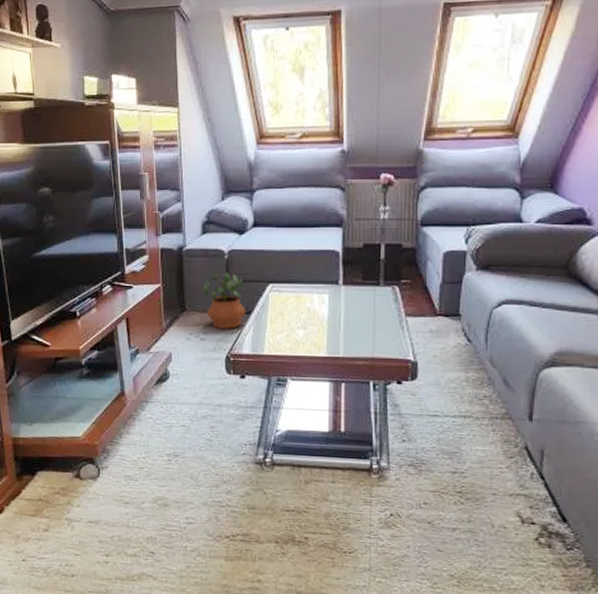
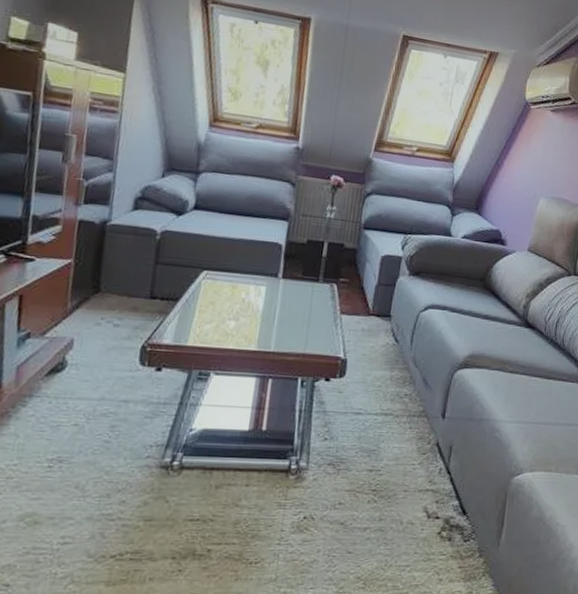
potted plant: present [203,272,247,329] -> none [125,252,177,316]

